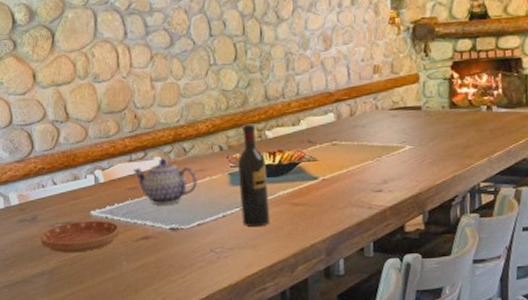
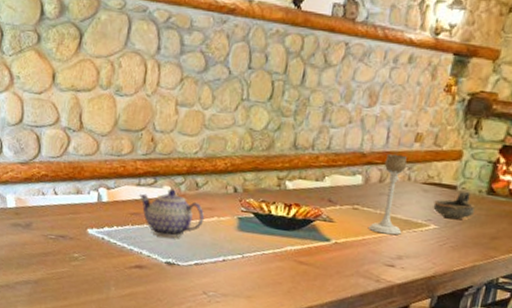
saucer: present [40,220,120,253] -> none [31,236,115,269]
wine bottle: present [238,124,271,227] -> none [242,169,279,278]
candle holder: none [349,87,382,163] -> present [367,153,407,235]
oil lamp: none [404,108,443,138] -> present [433,189,475,220]

